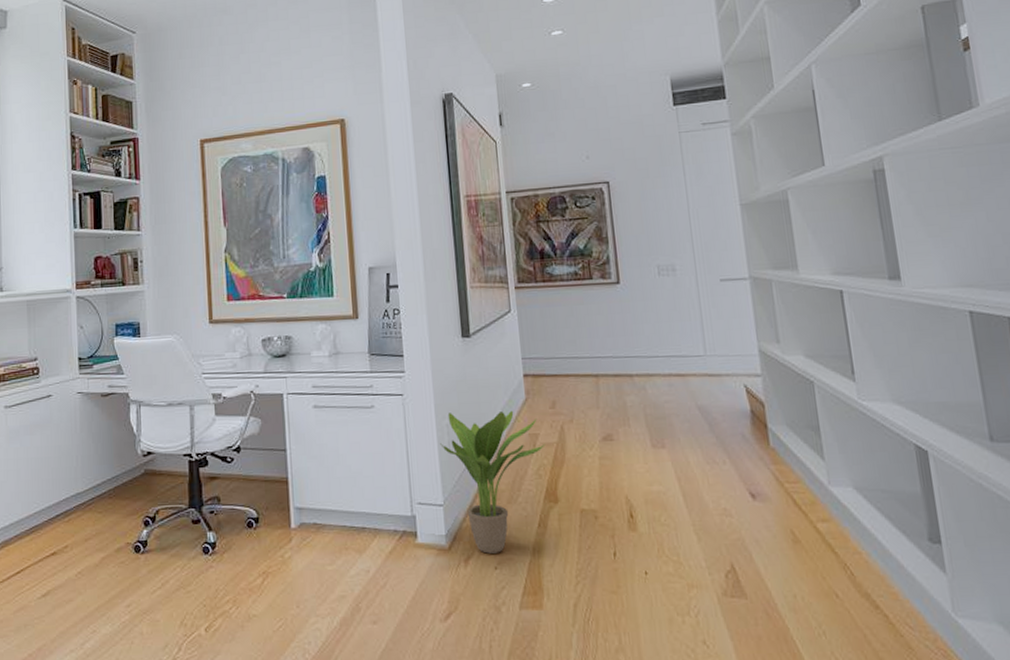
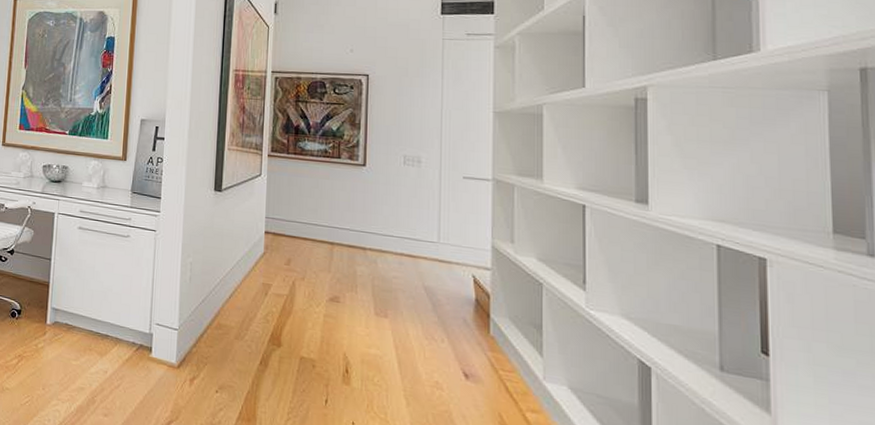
potted plant: present [440,410,545,554] -> none [182,253,276,380]

